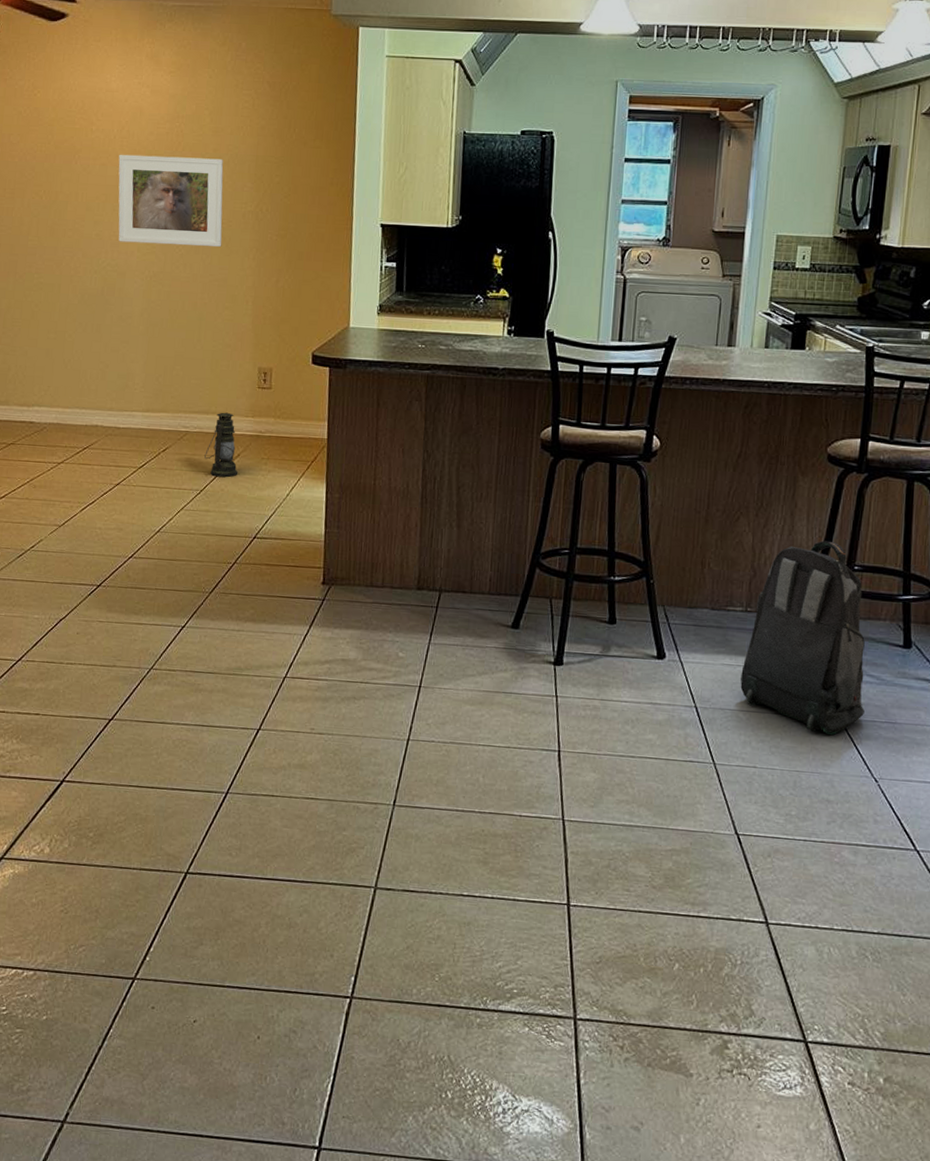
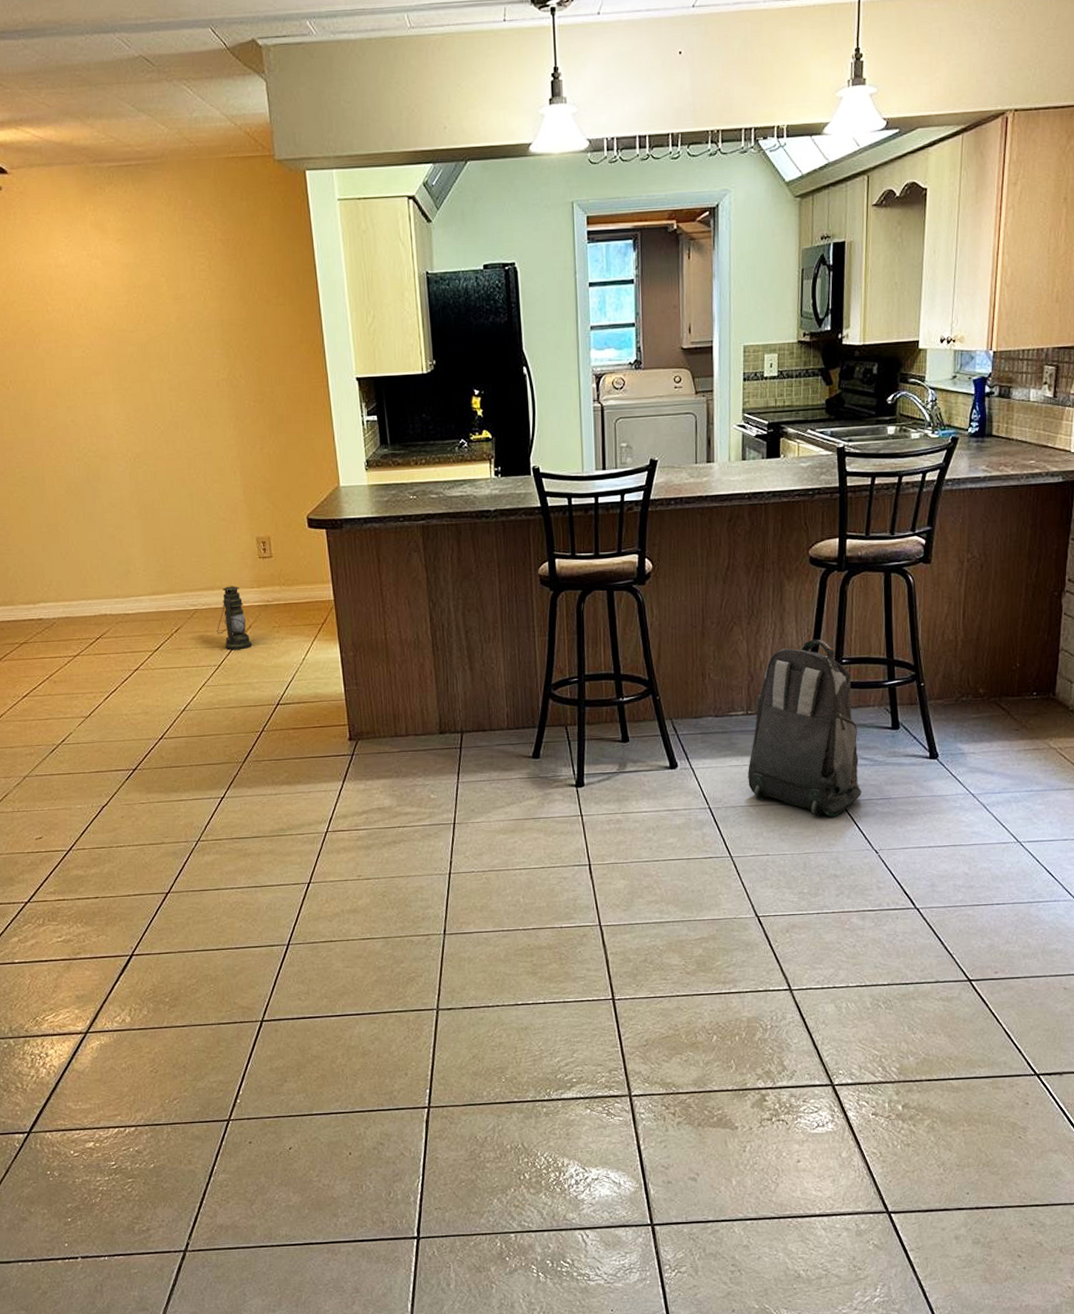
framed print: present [118,154,224,247] -> none [80,327,201,426]

